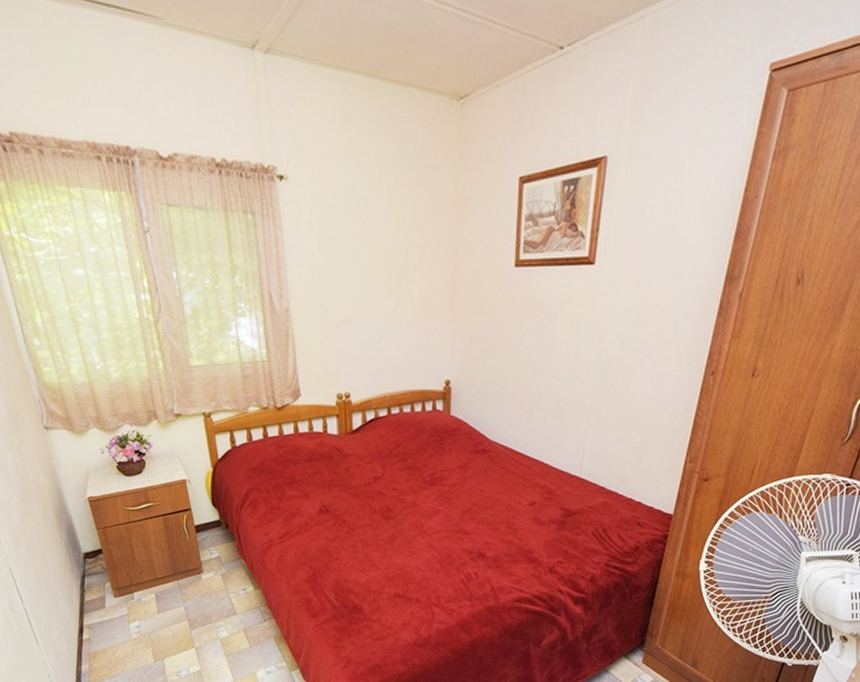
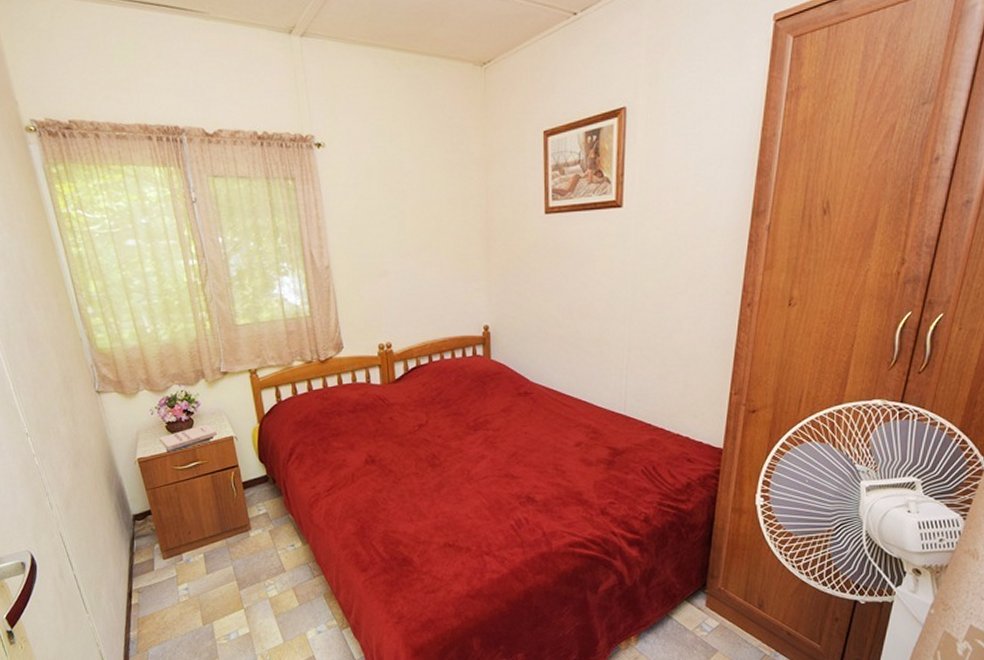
books: none [109,466,169,492] -> present [158,424,217,452]

